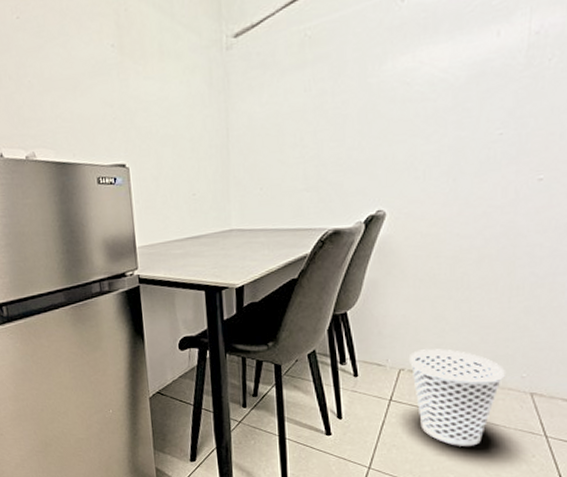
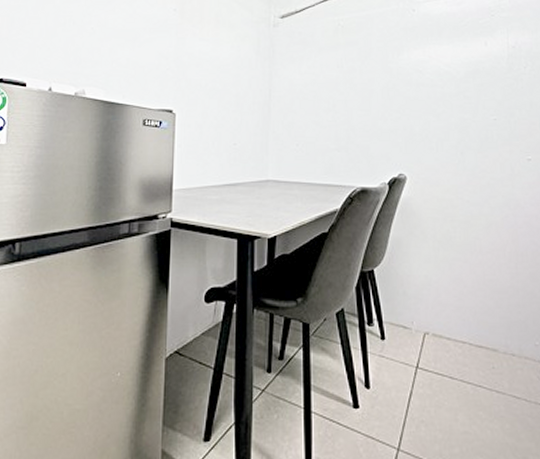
wastebasket: present [410,349,505,446] -> none [433,312,520,423]

